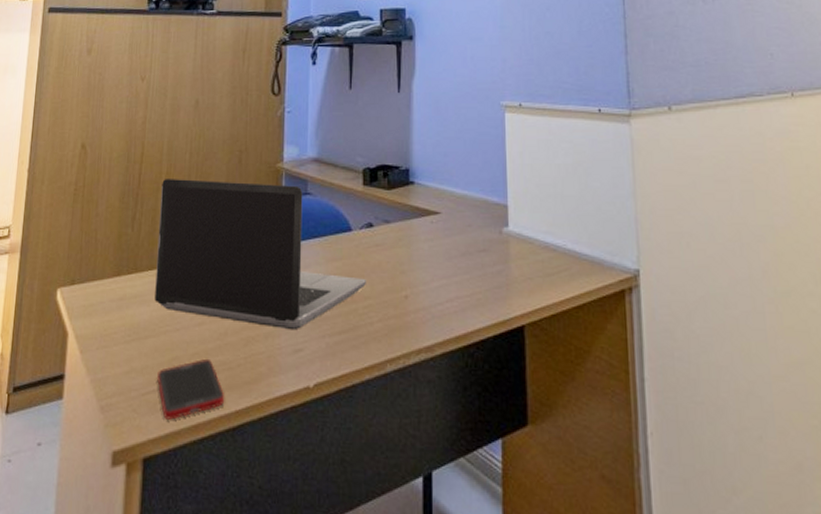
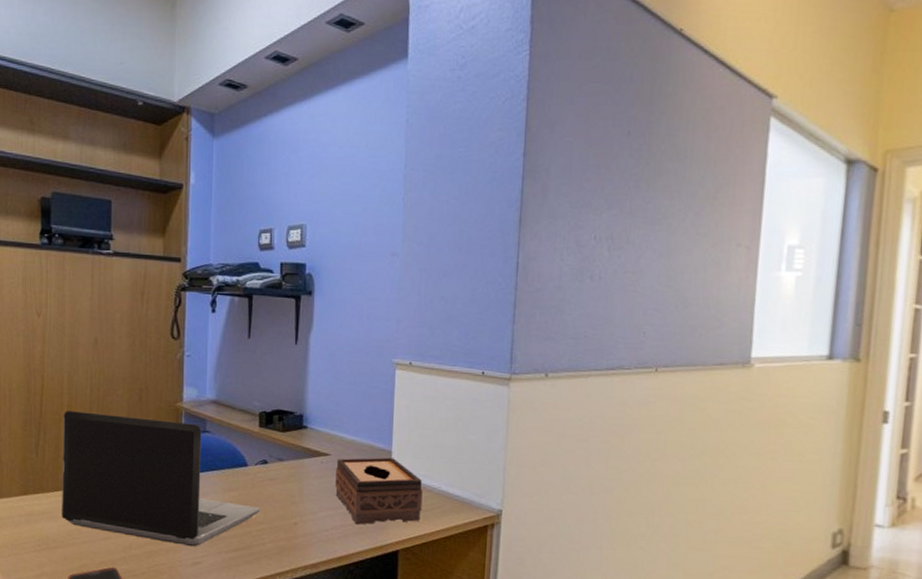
tissue box: none [448,213,547,295] -> present [335,457,423,525]

